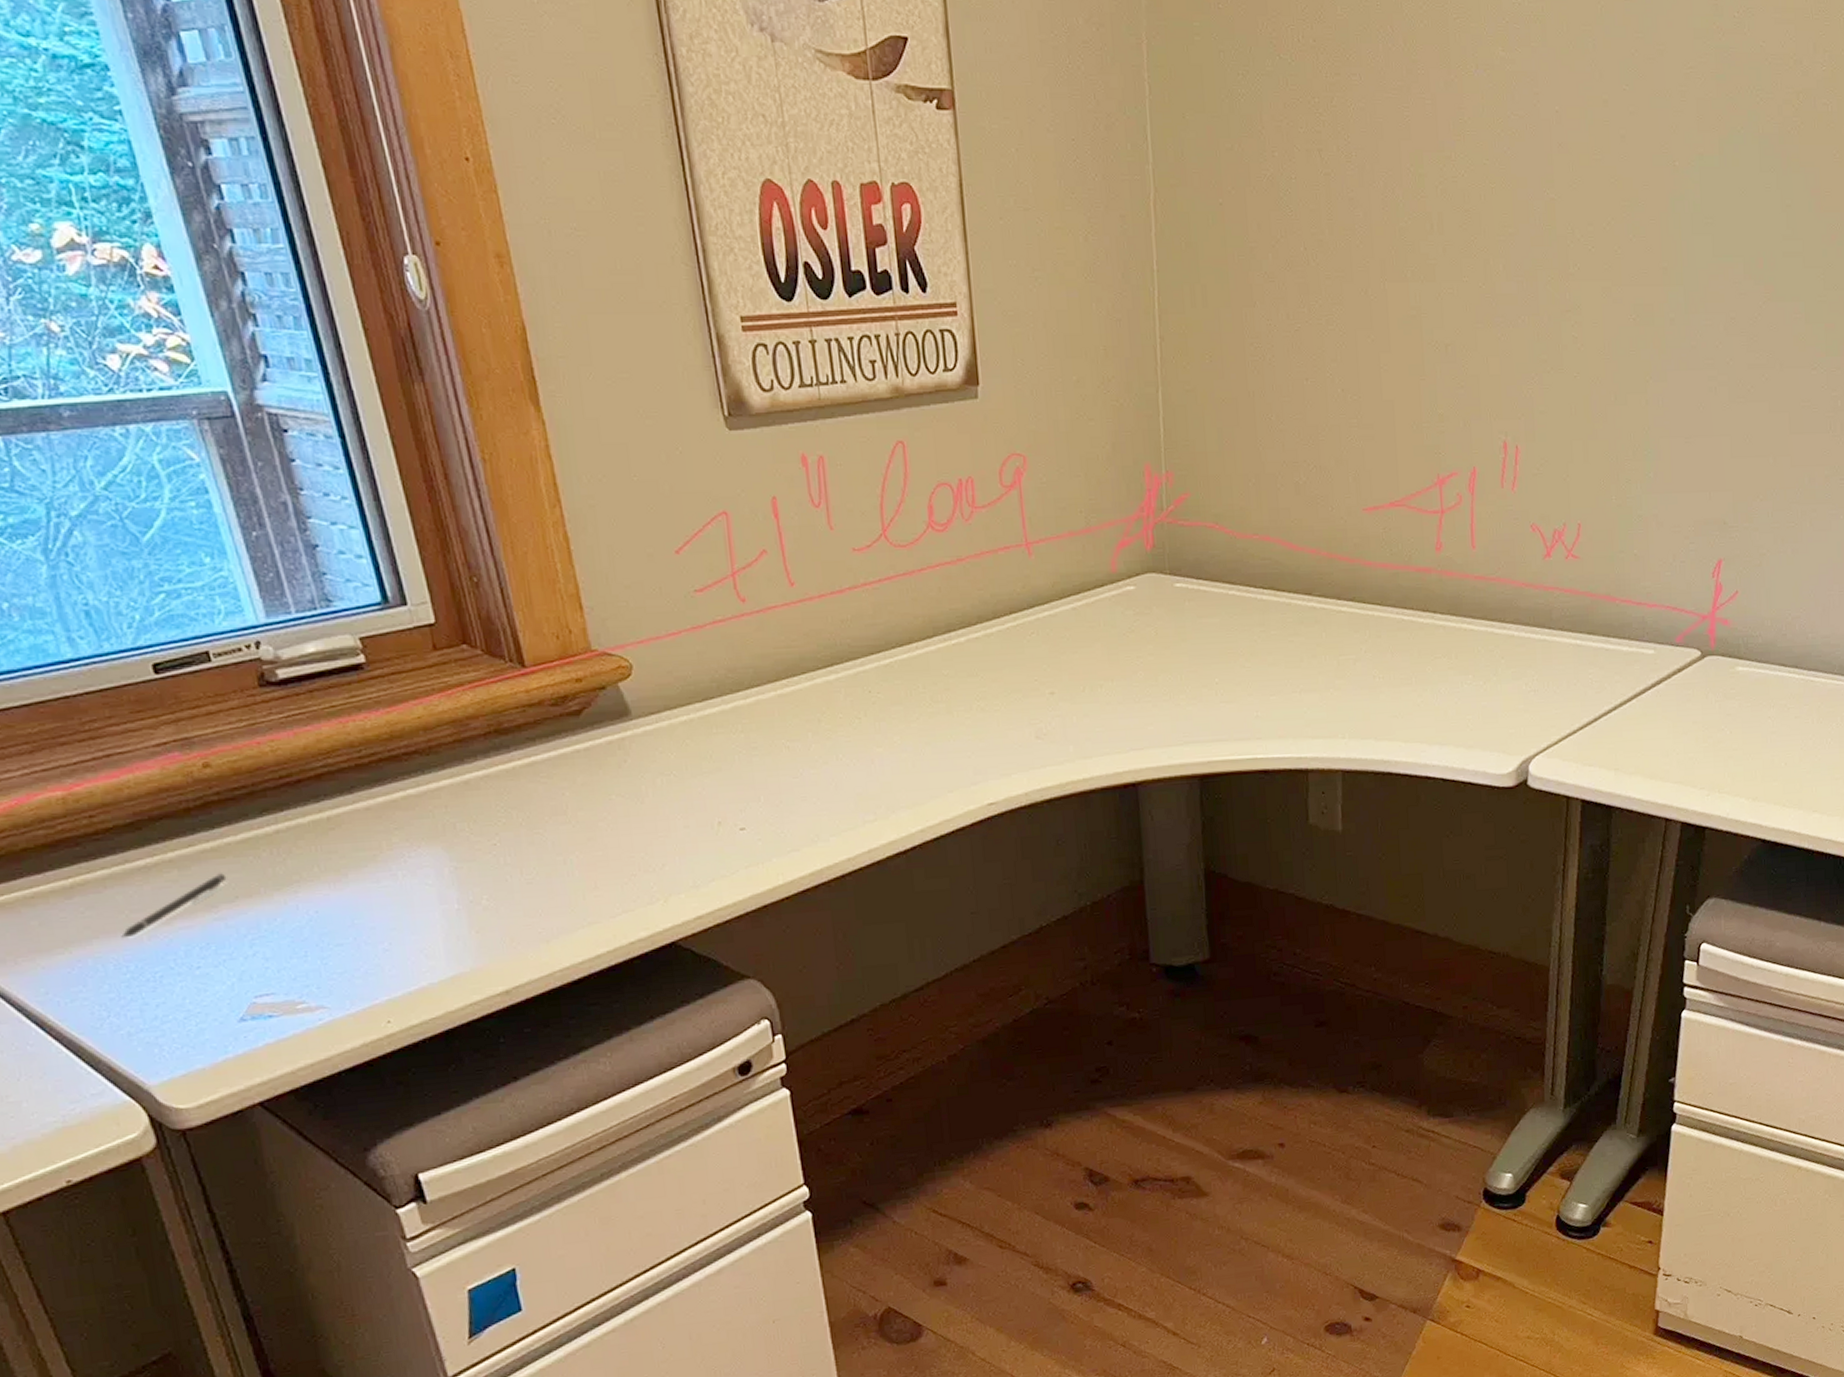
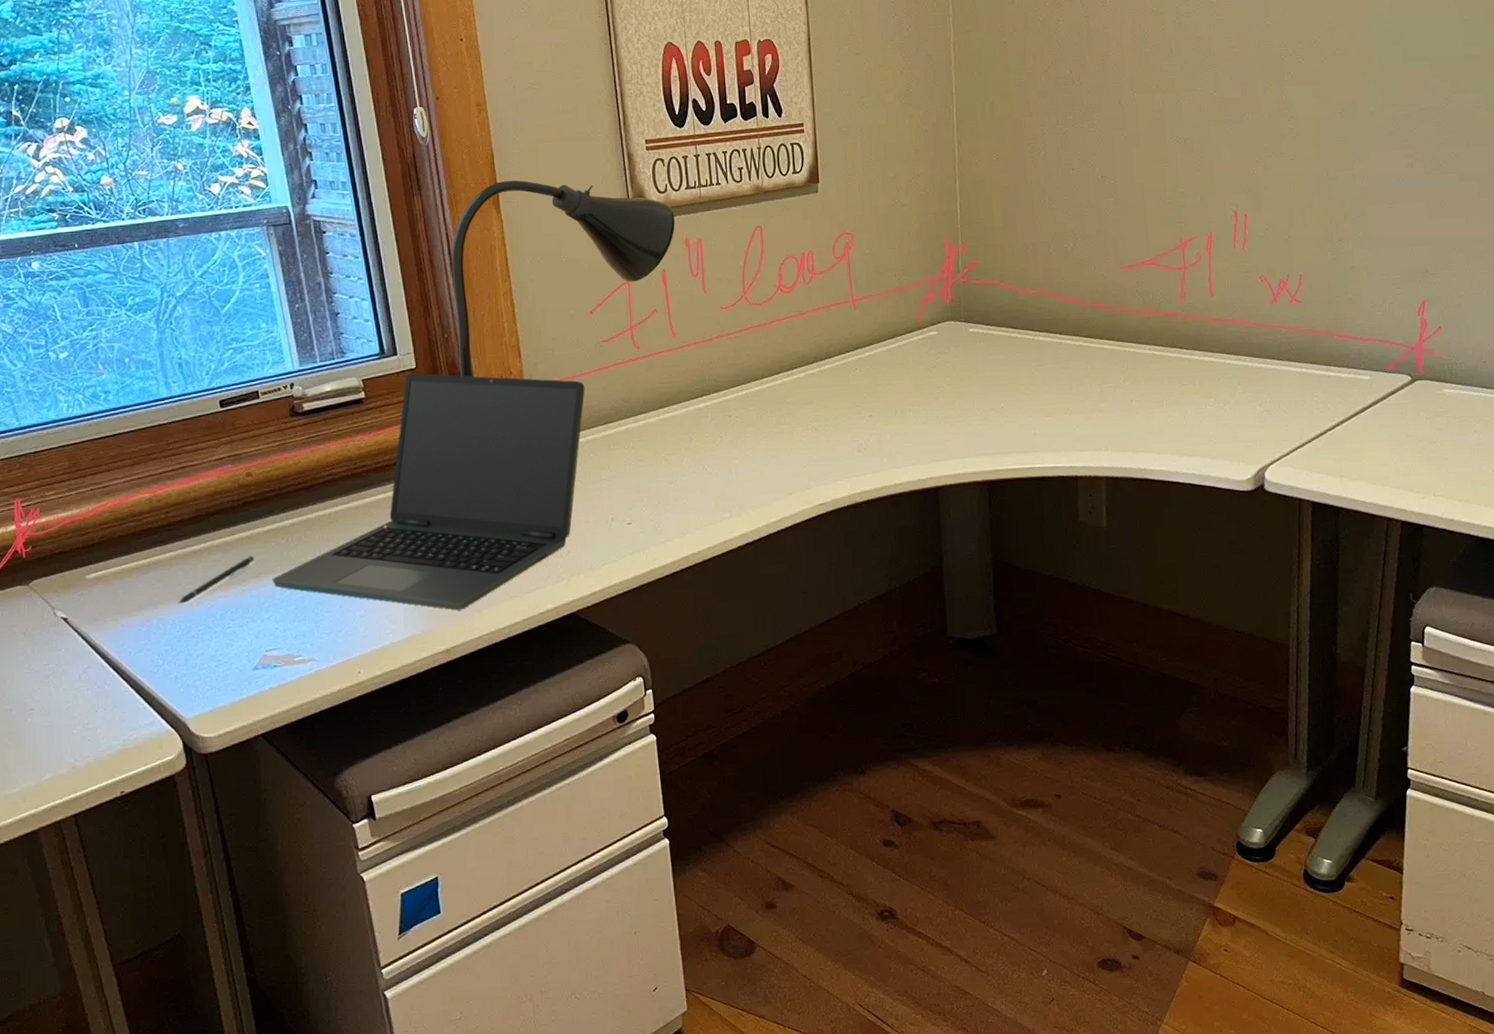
laptop: none [254,630,674,941] -> present [272,373,585,611]
desk lamp: none [475,365,787,636] -> present [451,180,675,377]

